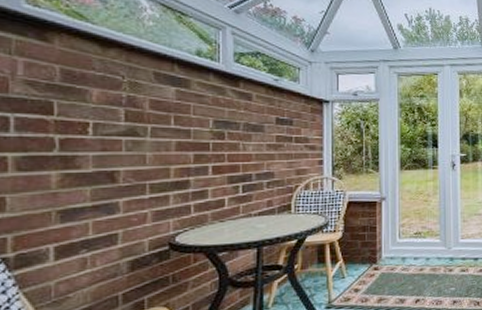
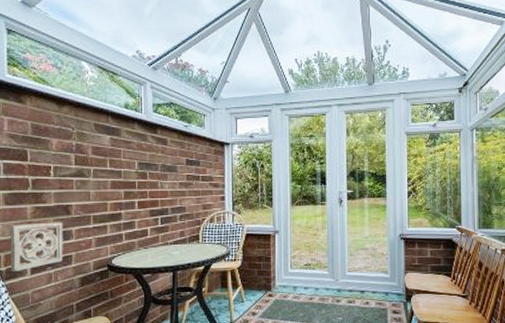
wall ornament: none [23,192,105,258] -> present [10,222,64,271]

